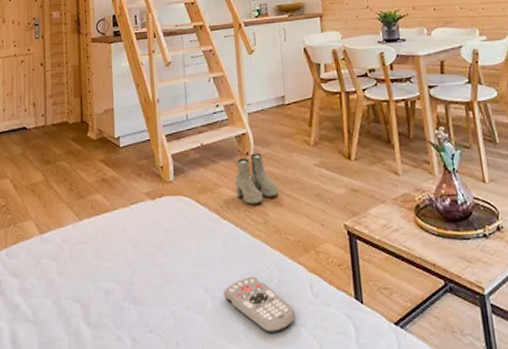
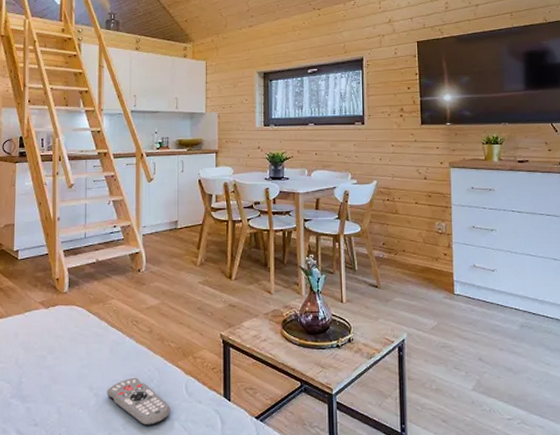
boots: present [234,153,278,205] -> none [125,270,164,315]

